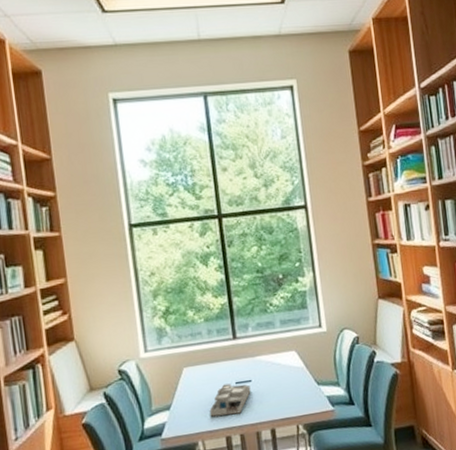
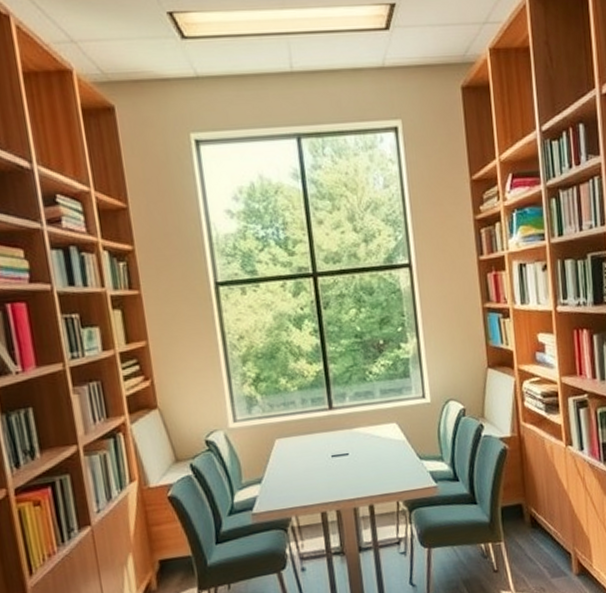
desk organizer: present [209,383,251,417] -> none [303,456,348,492]

